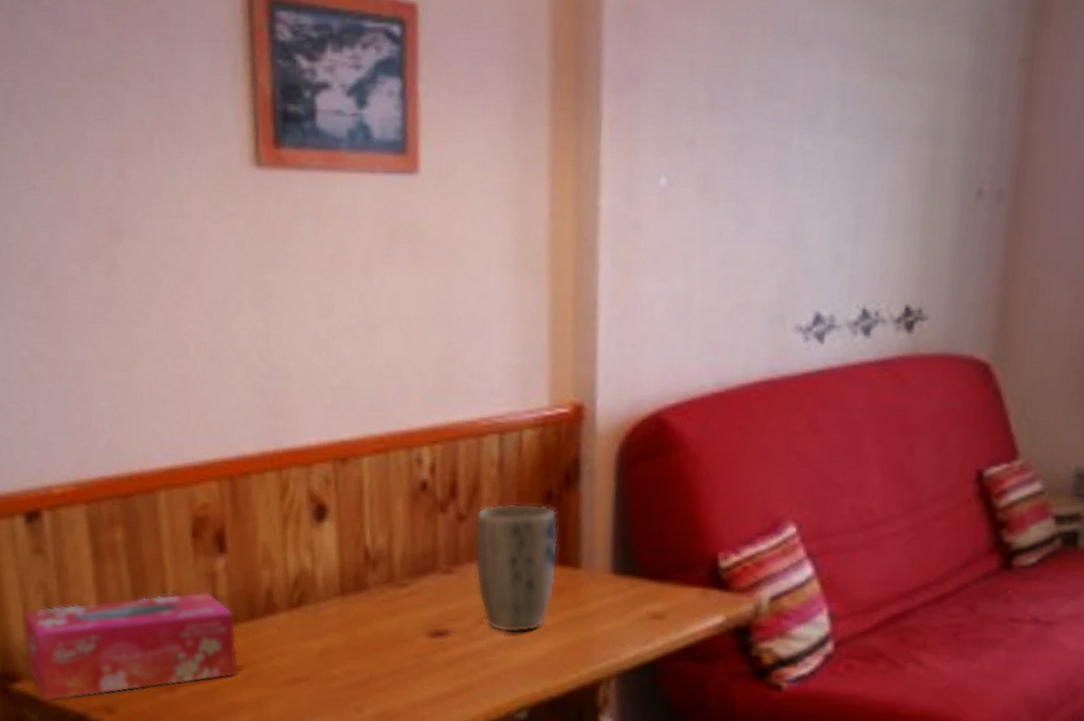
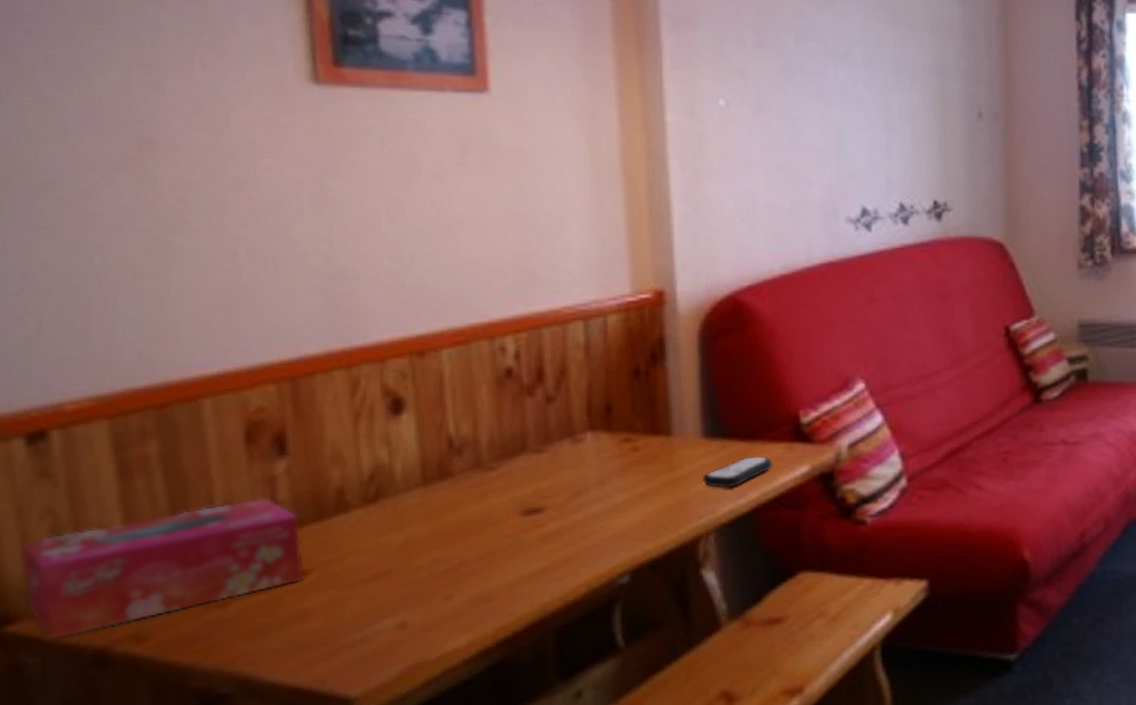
plant pot: present [474,503,558,634] -> none [564,381,650,503]
remote control: none [608,599,683,631] -> present [703,456,772,488]

